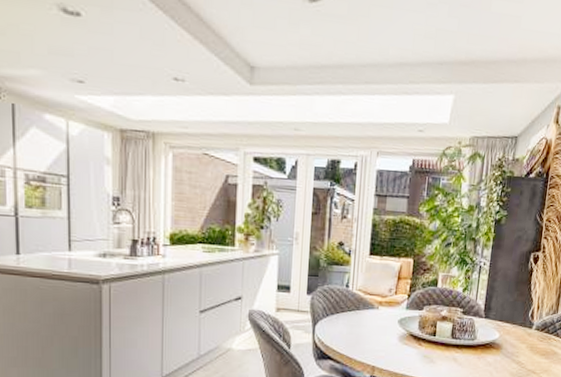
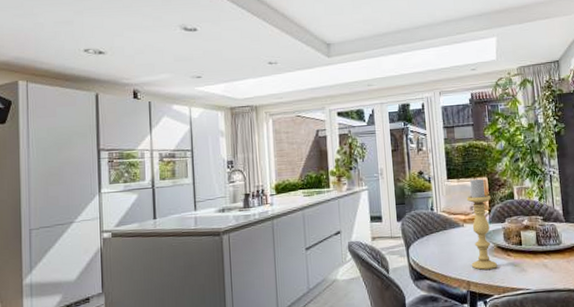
candle holder: none [380,258,413,357] -> present [466,177,498,270]

